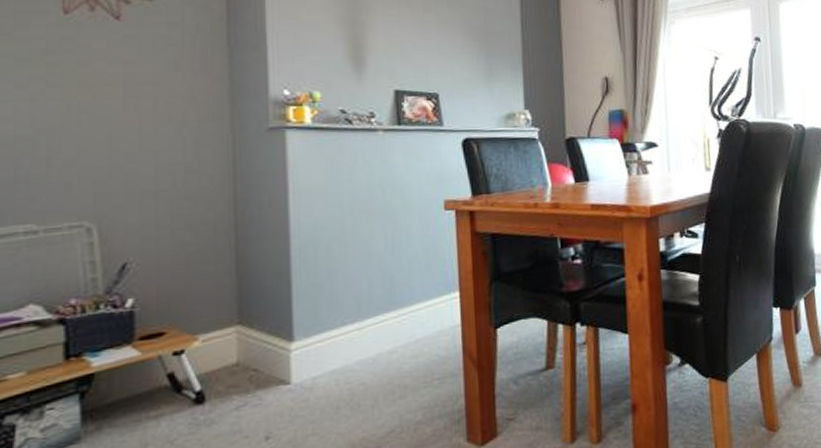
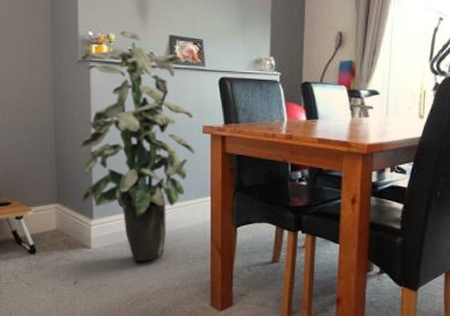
indoor plant: none [272,86,436,395] -> present [80,30,196,262]

